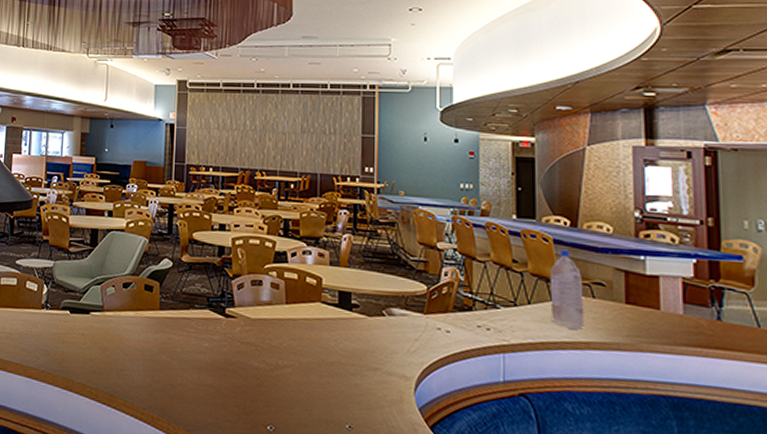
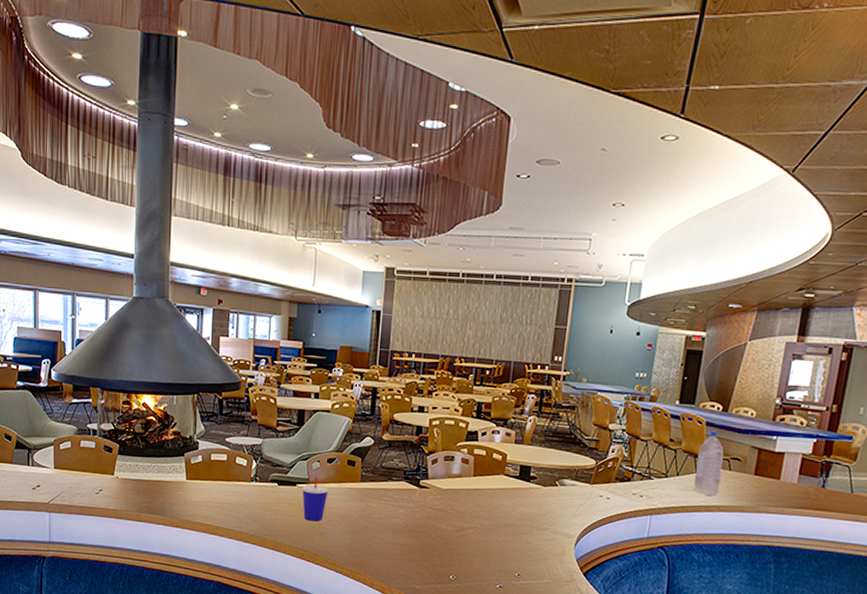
beverage cup: none [96,303,125,356] -> present [302,476,329,522]

